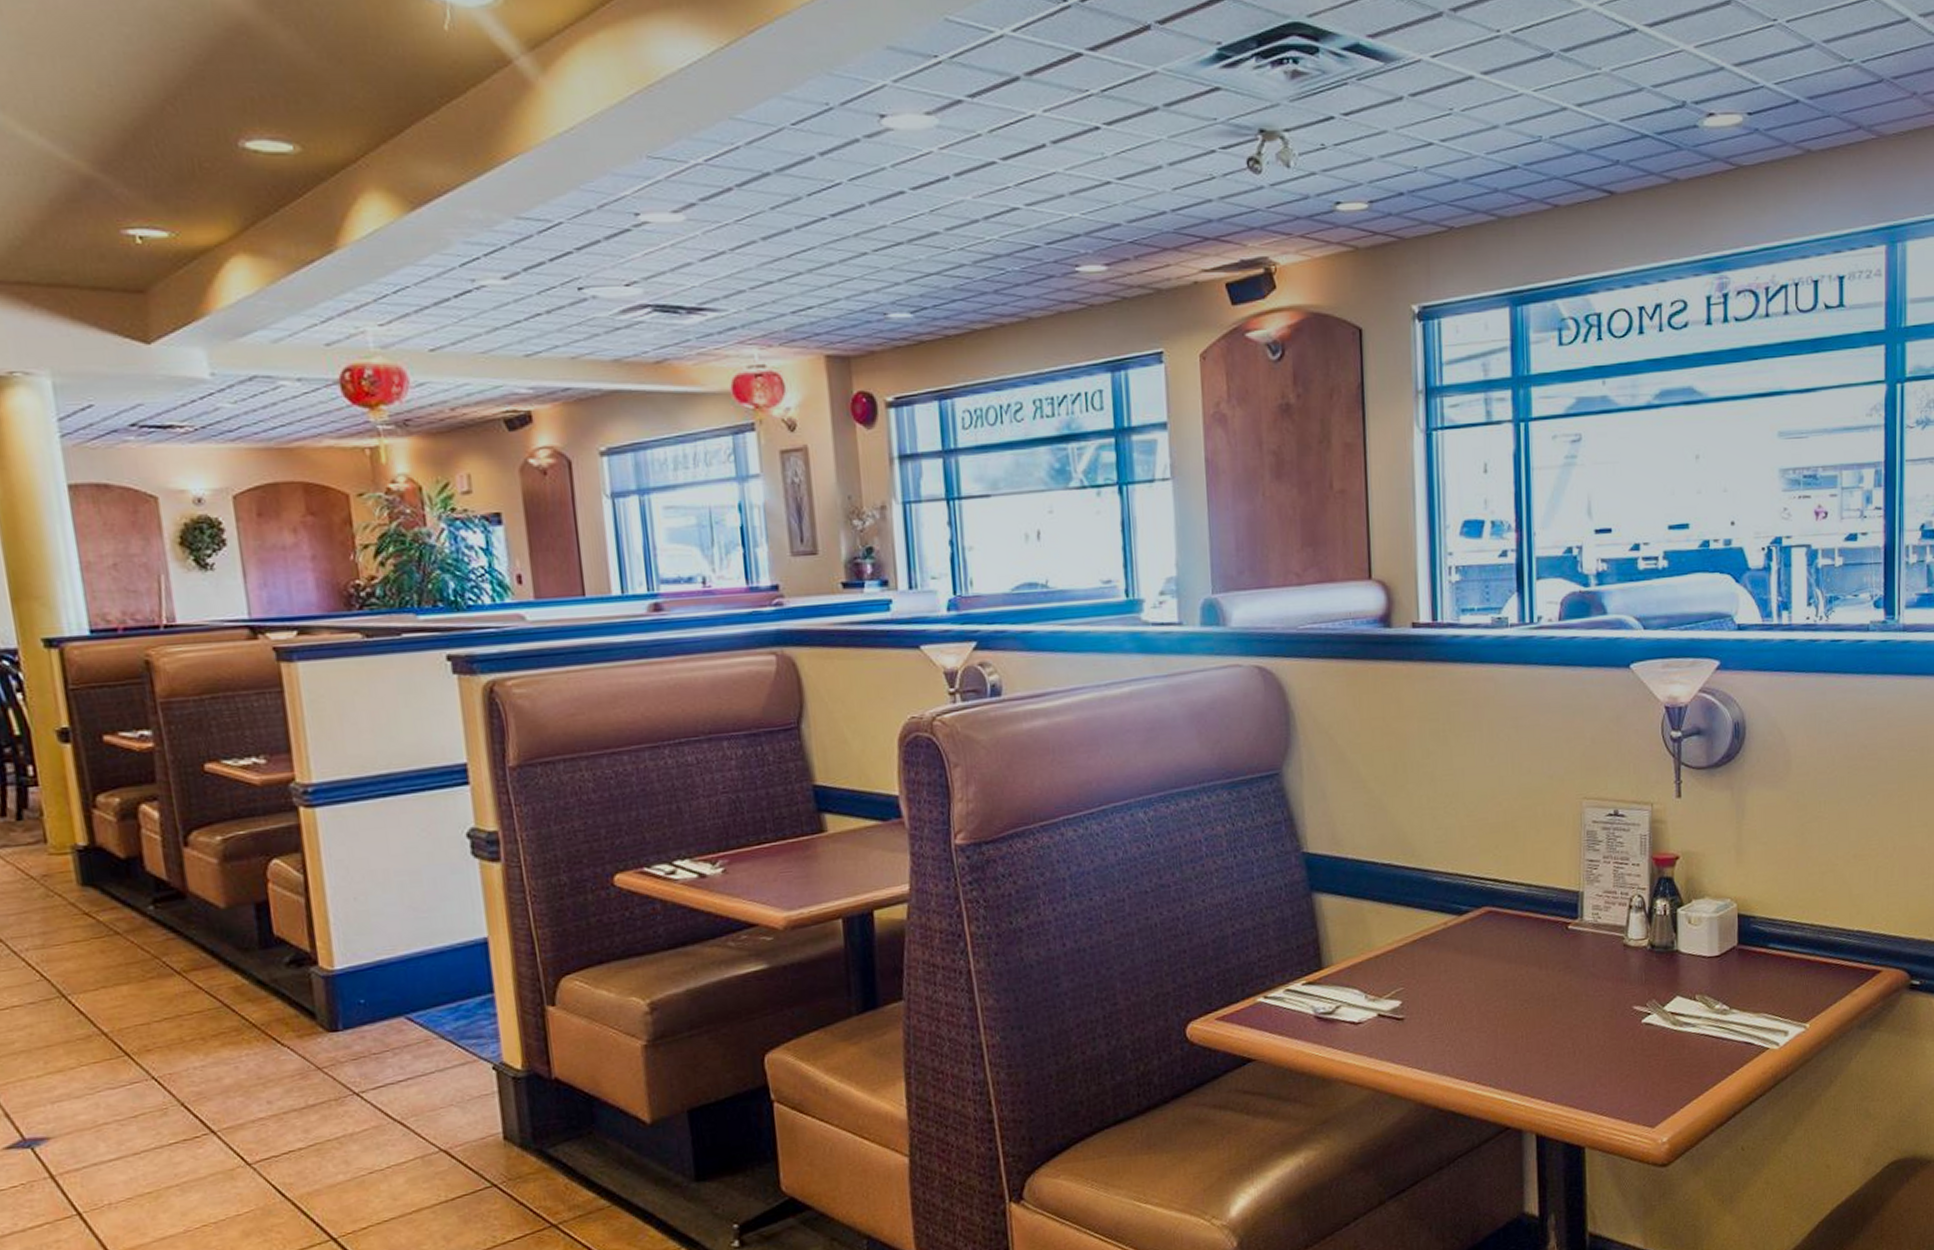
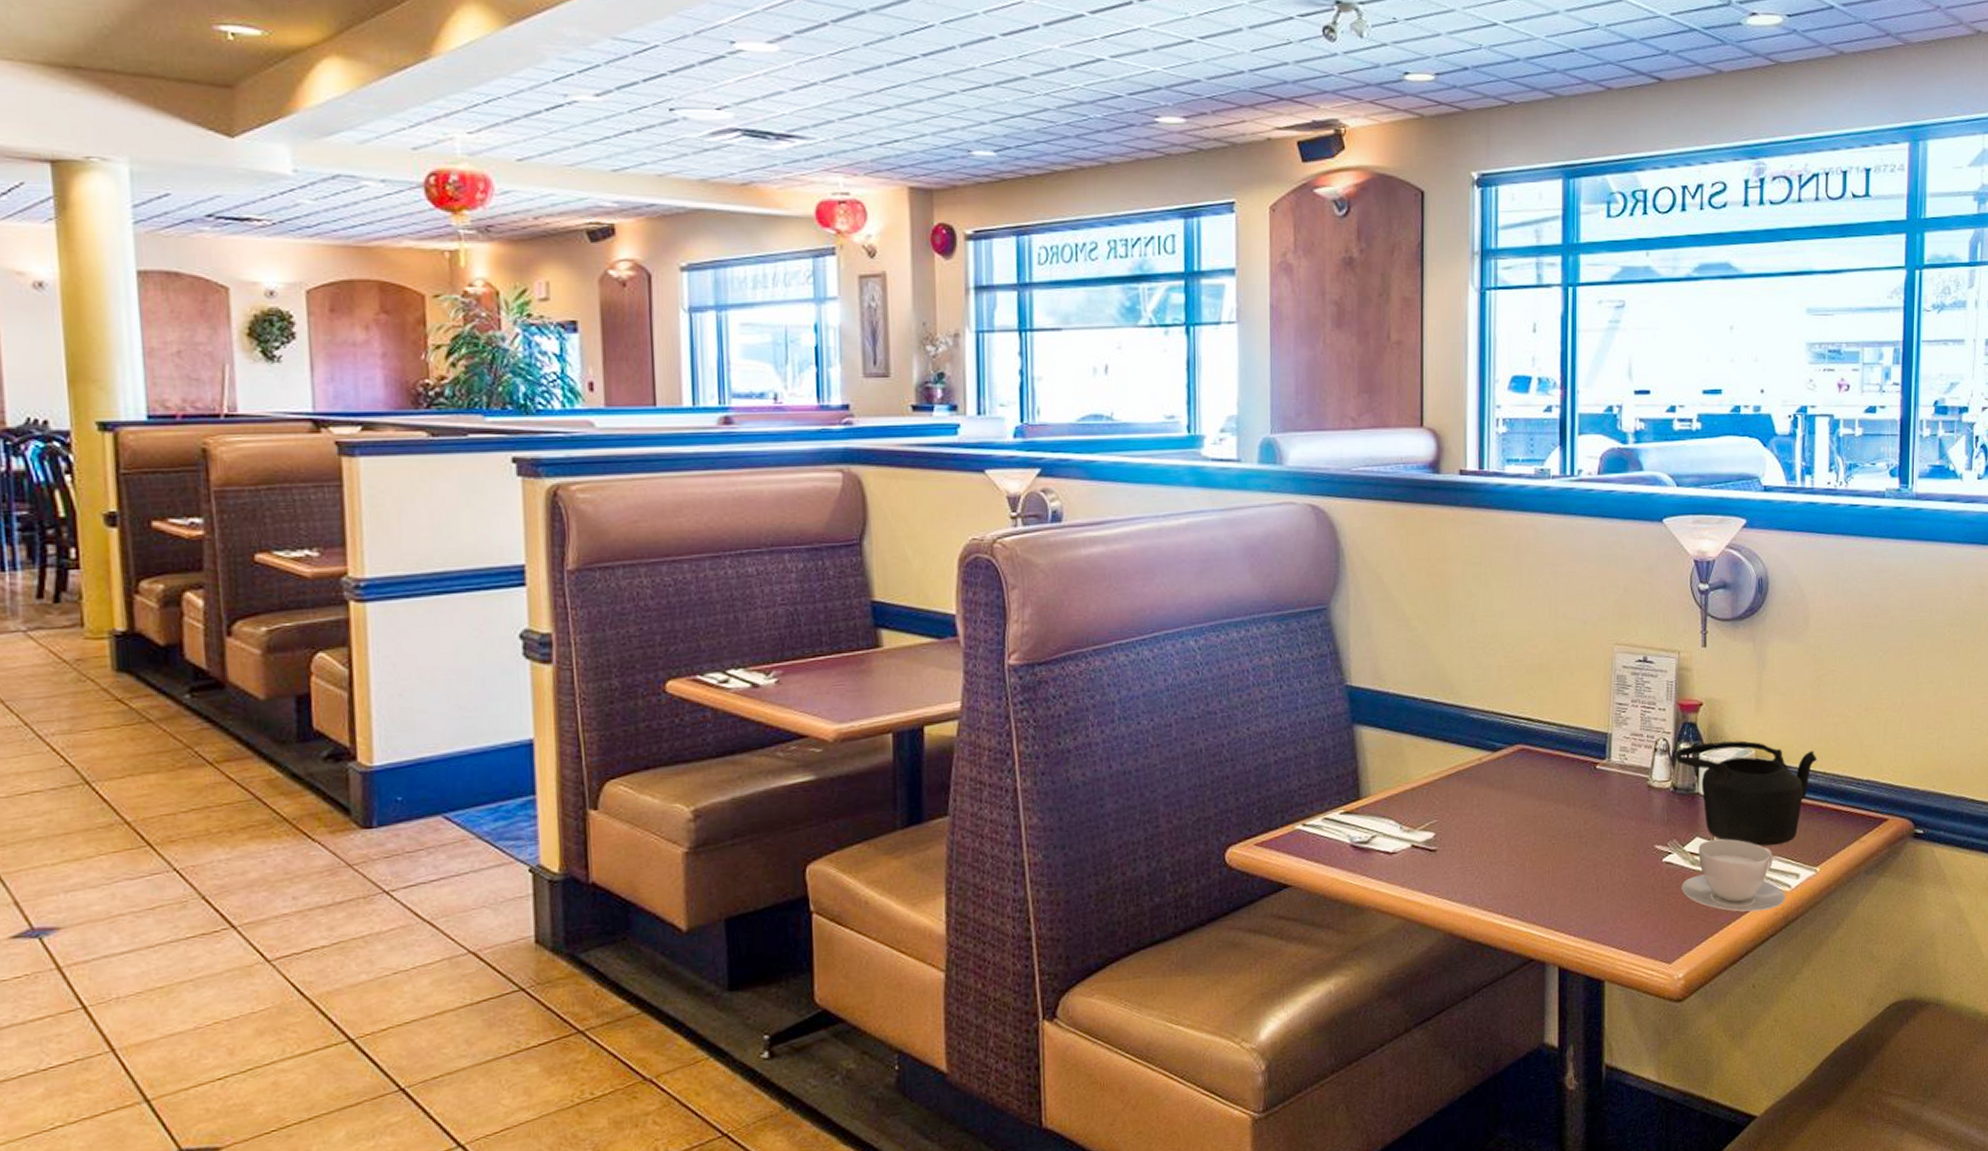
teapot: none [1652,894,1804,1004] -> present [1675,740,1818,846]
teacup: none [1662,997,1774,1072] -> present [1681,839,1785,912]

